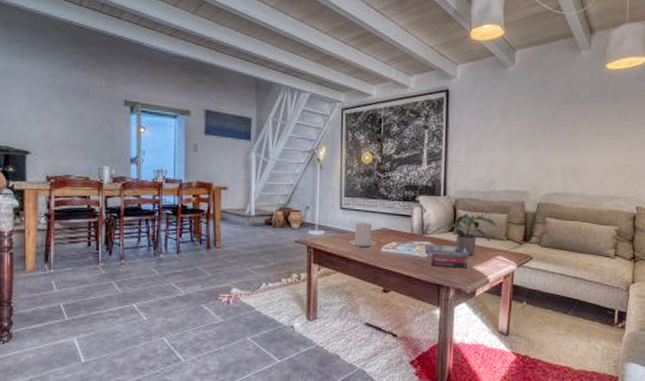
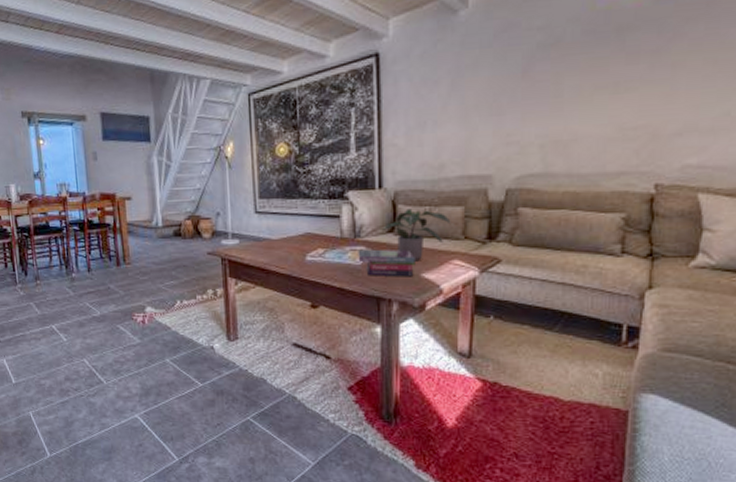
candle: present [349,222,376,247] -> none [268,227,299,256]

